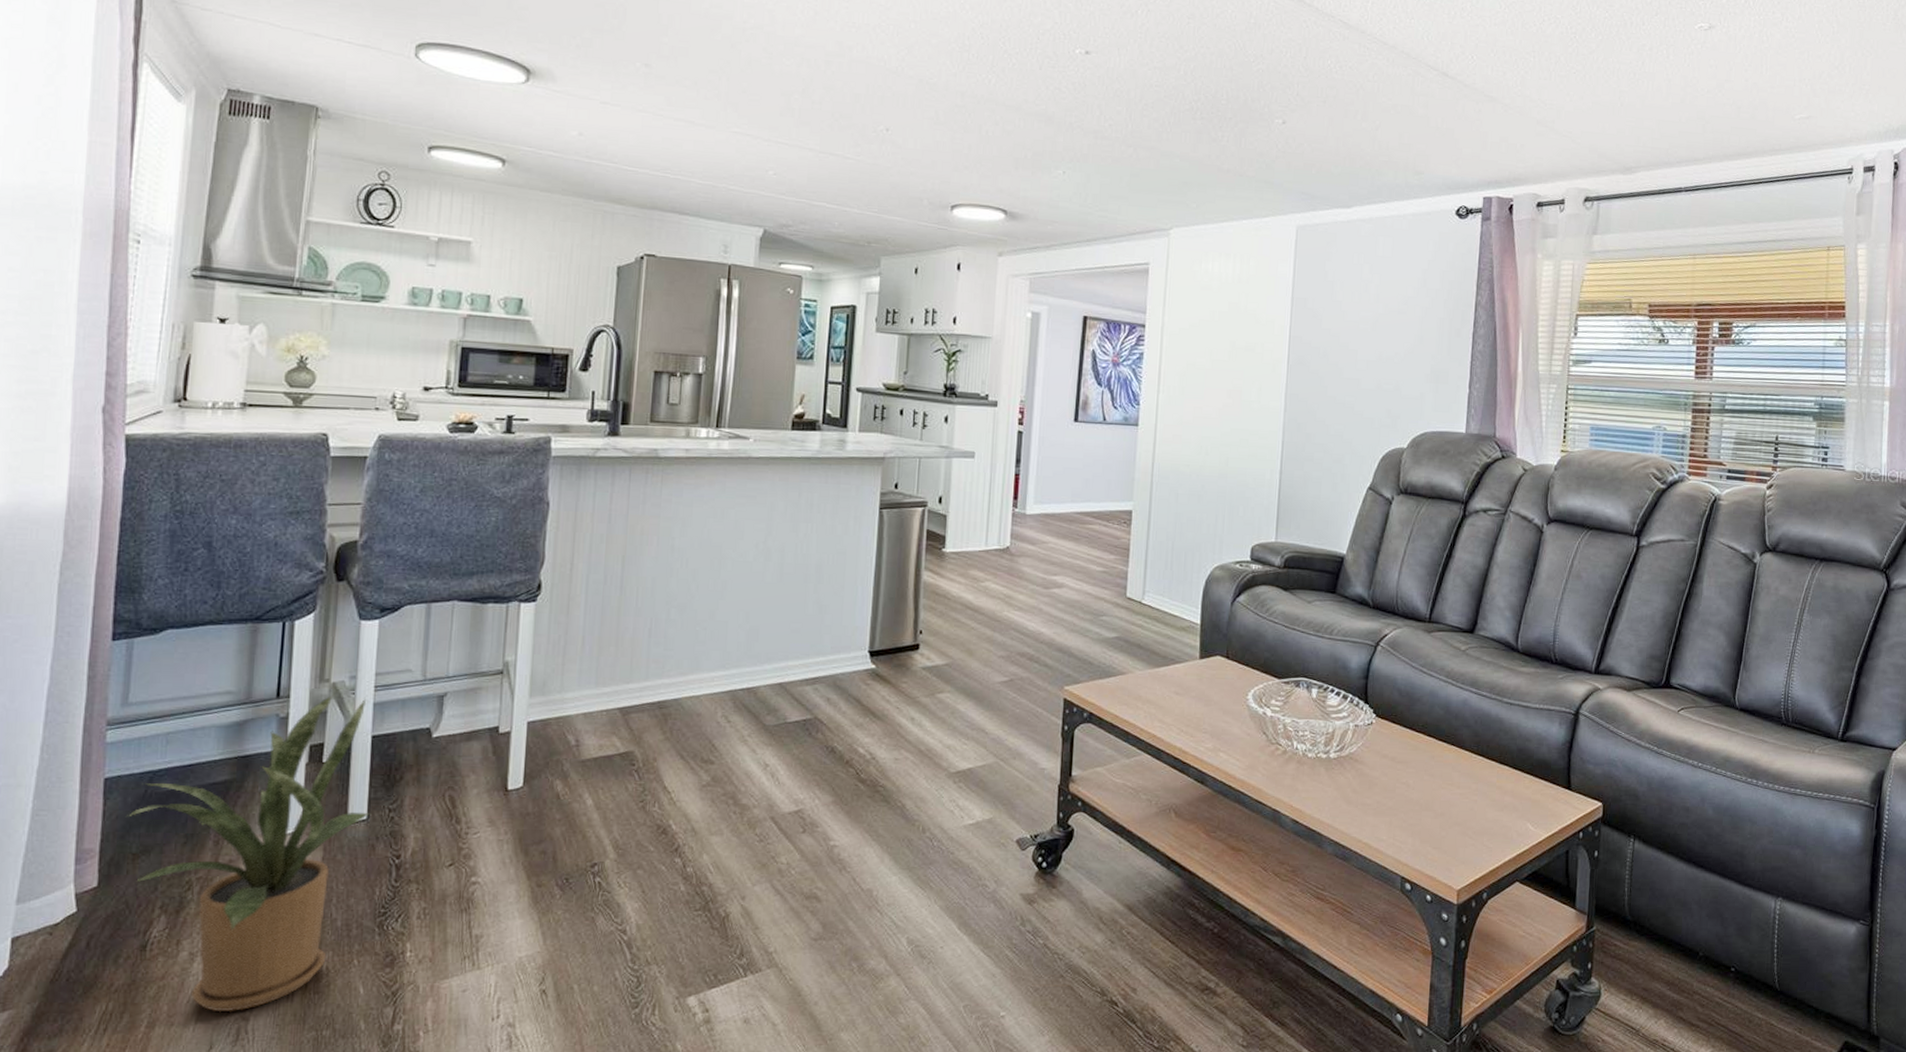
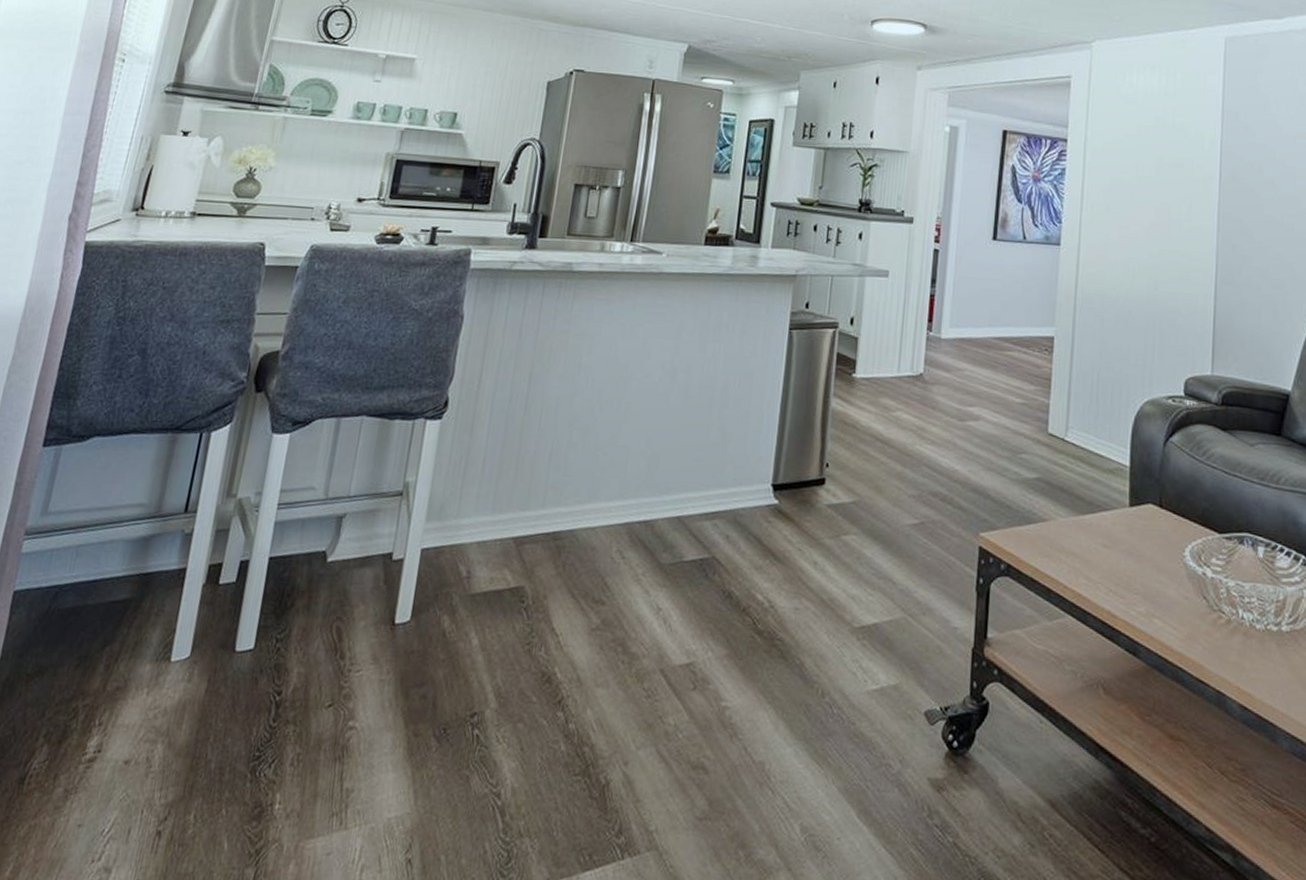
house plant: present [130,694,371,1012] -> none [26,511,268,861]

